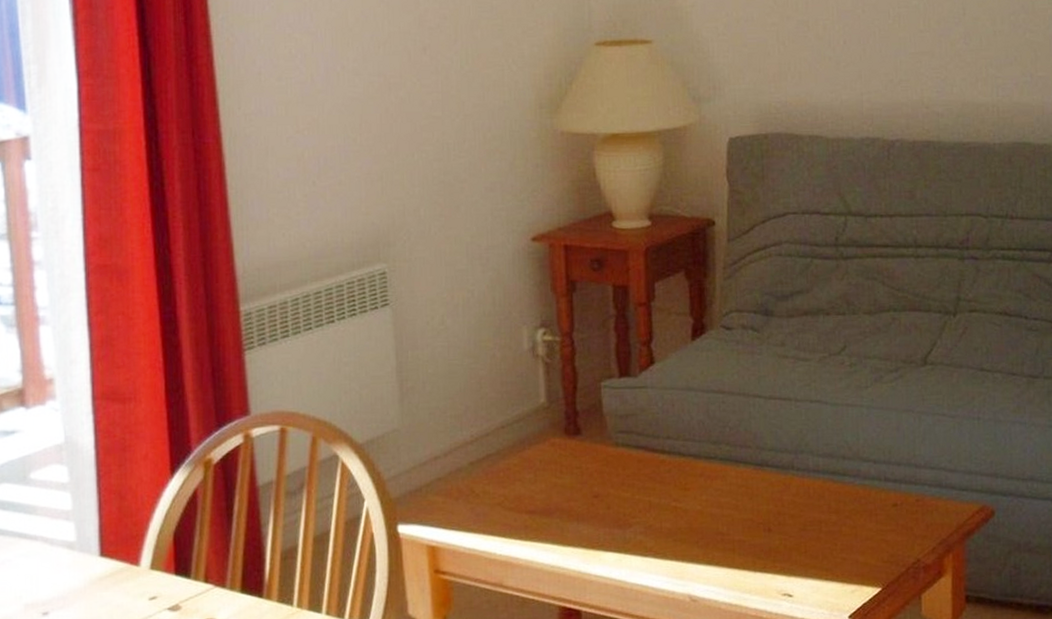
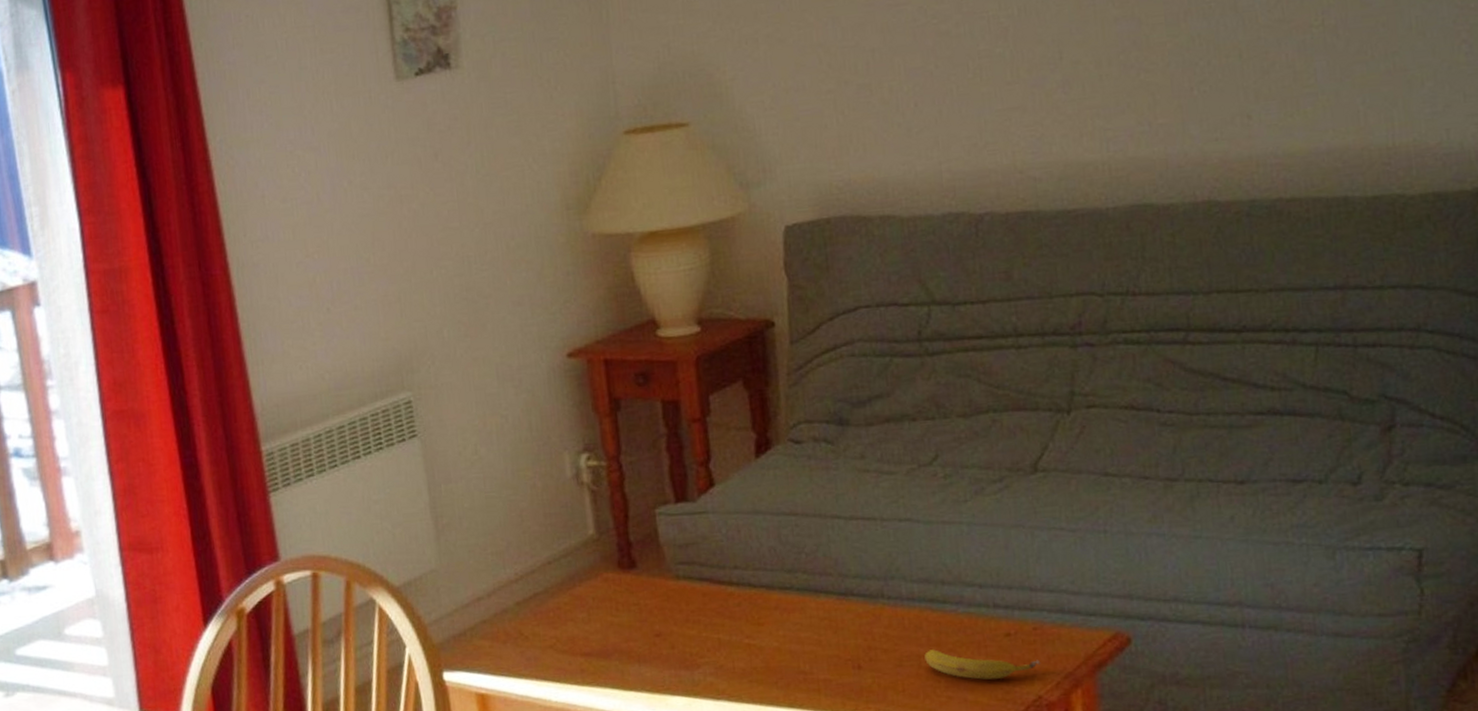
banana: none [825,516,921,544] -> present [924,649,1041,680]

